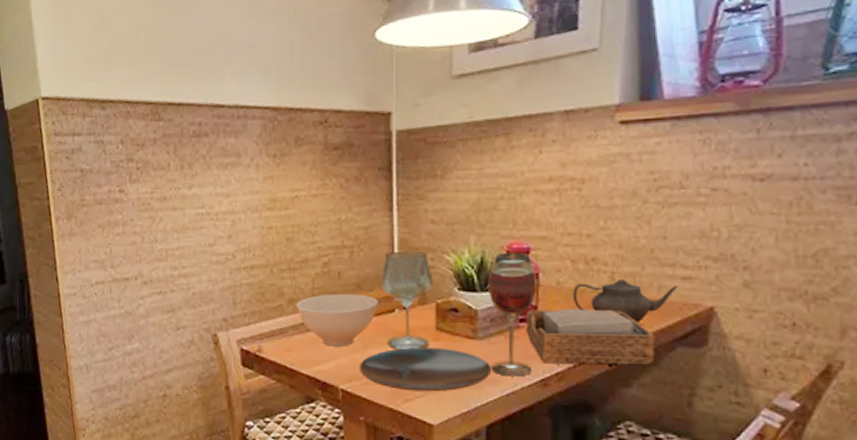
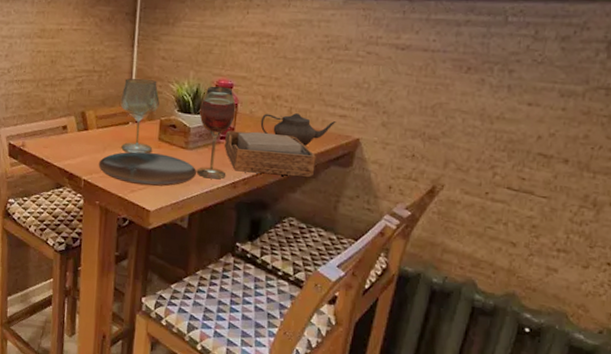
bowl: present [296,293,378,347] -> none [54,106,117,148]

